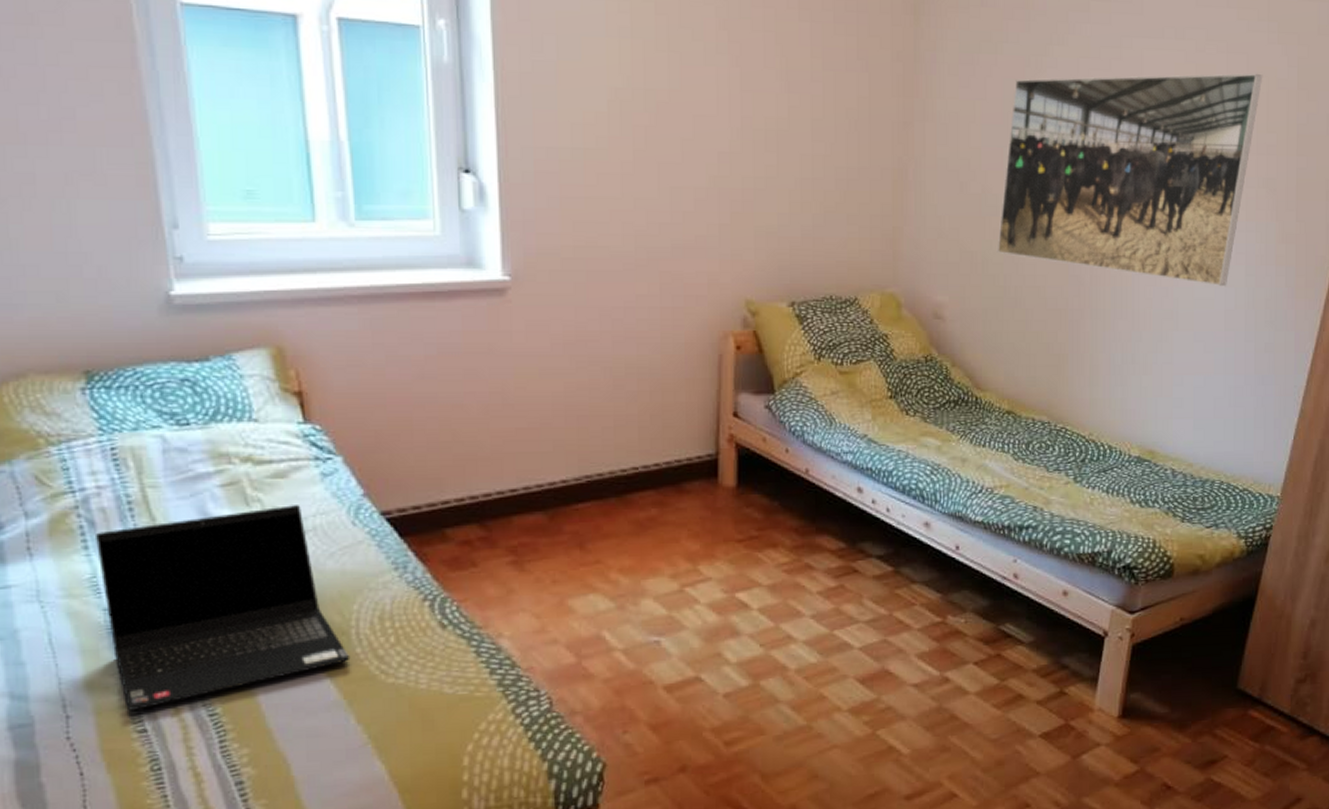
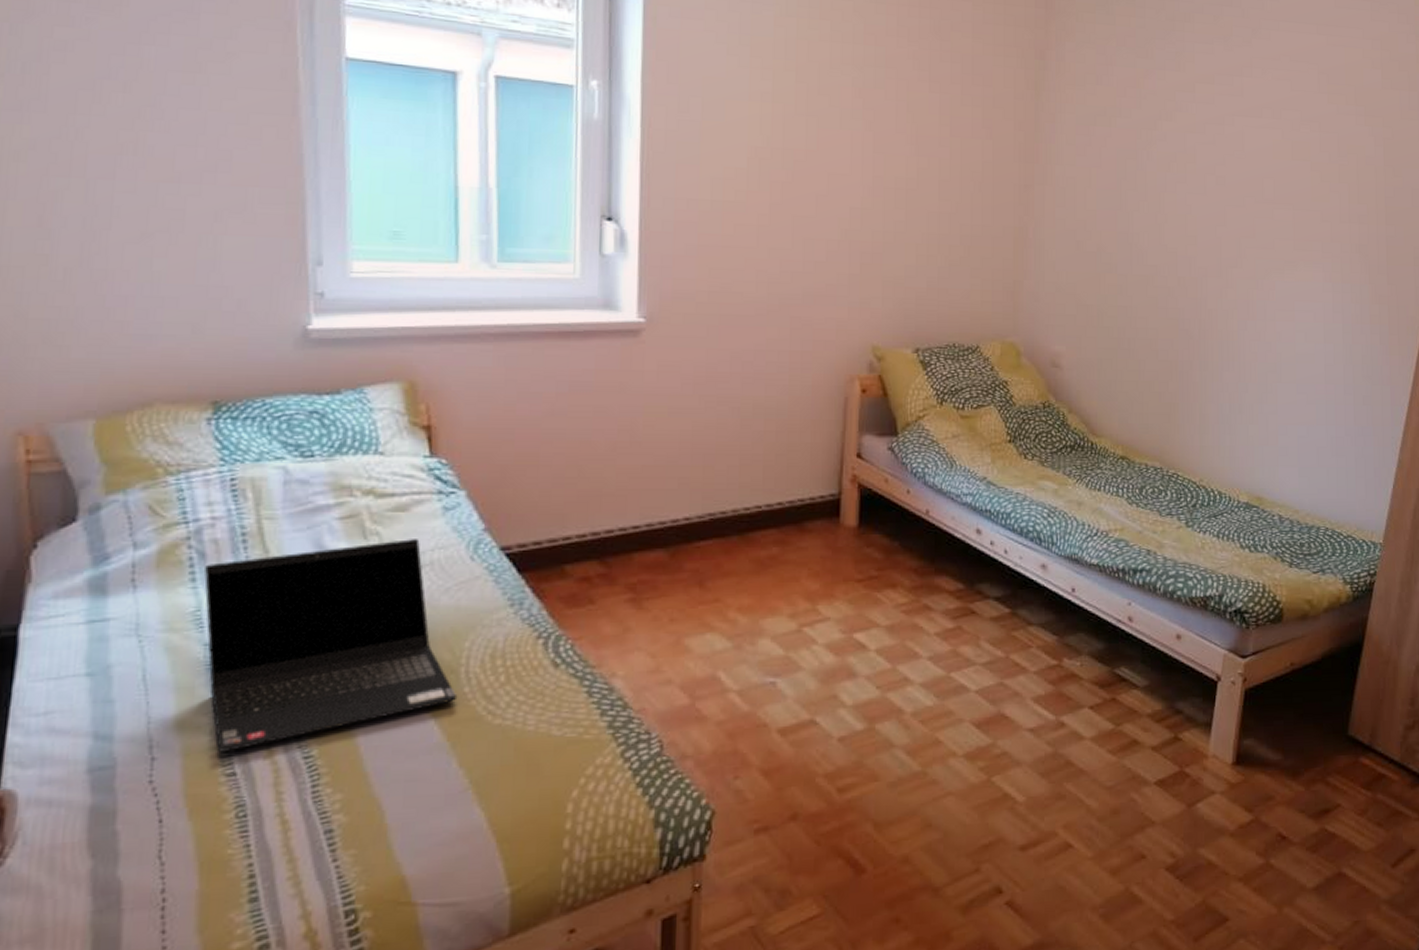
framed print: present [997,73,1263,286] -> none [1111,149,1353,342]

